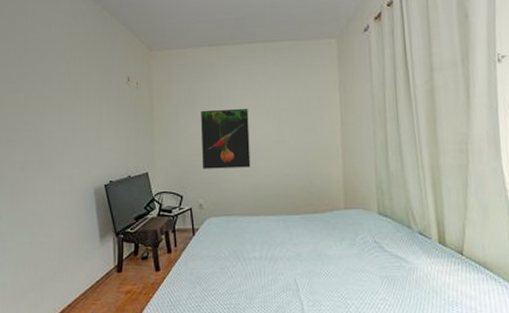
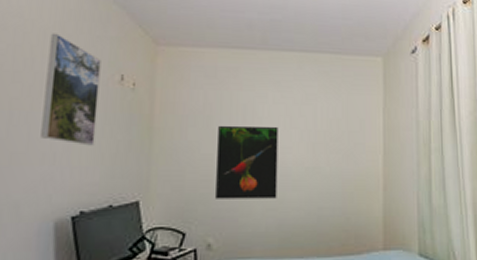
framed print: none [78,50,115,133] -> present [40,33,101,146]

